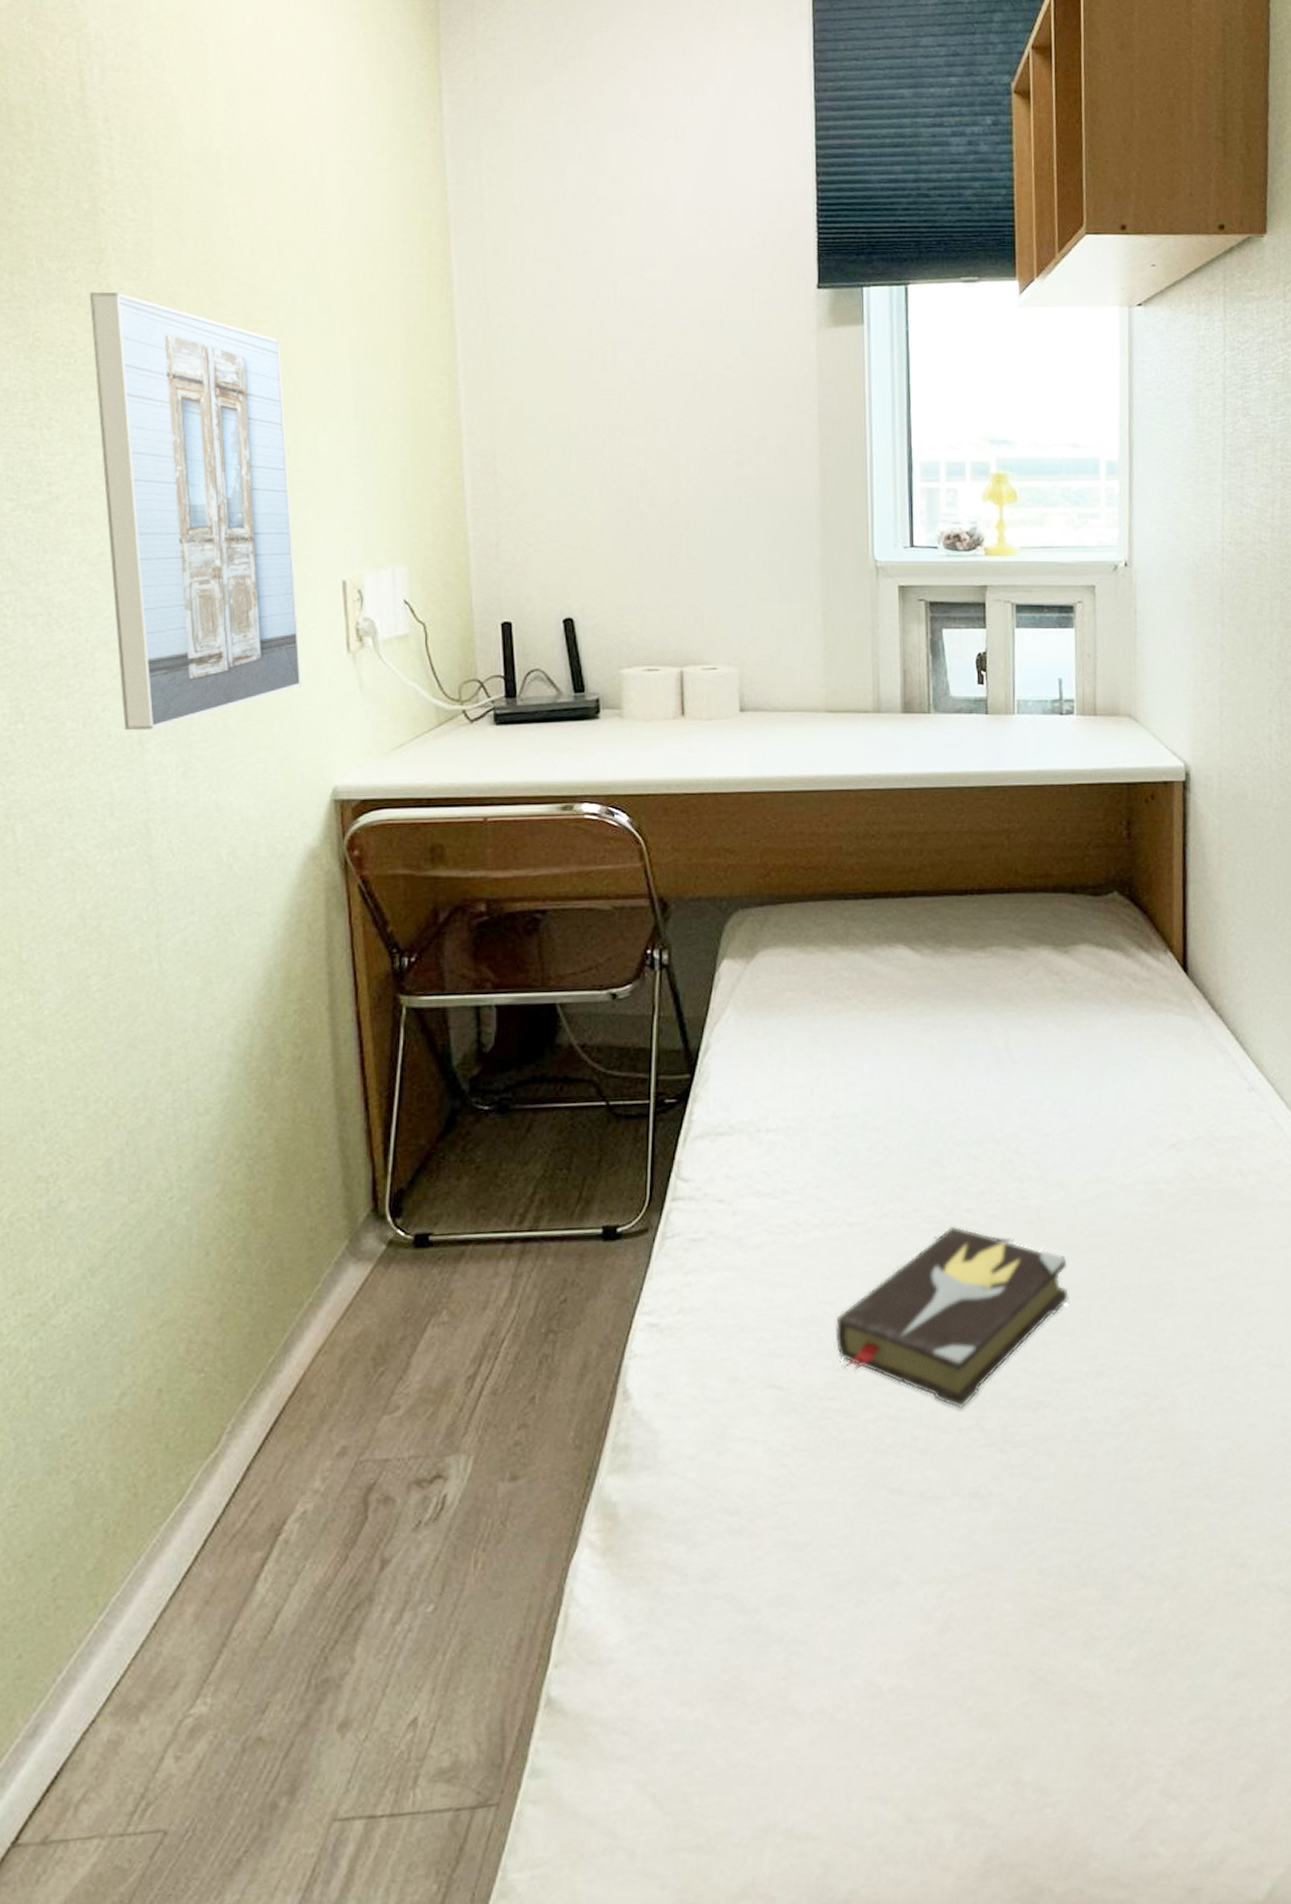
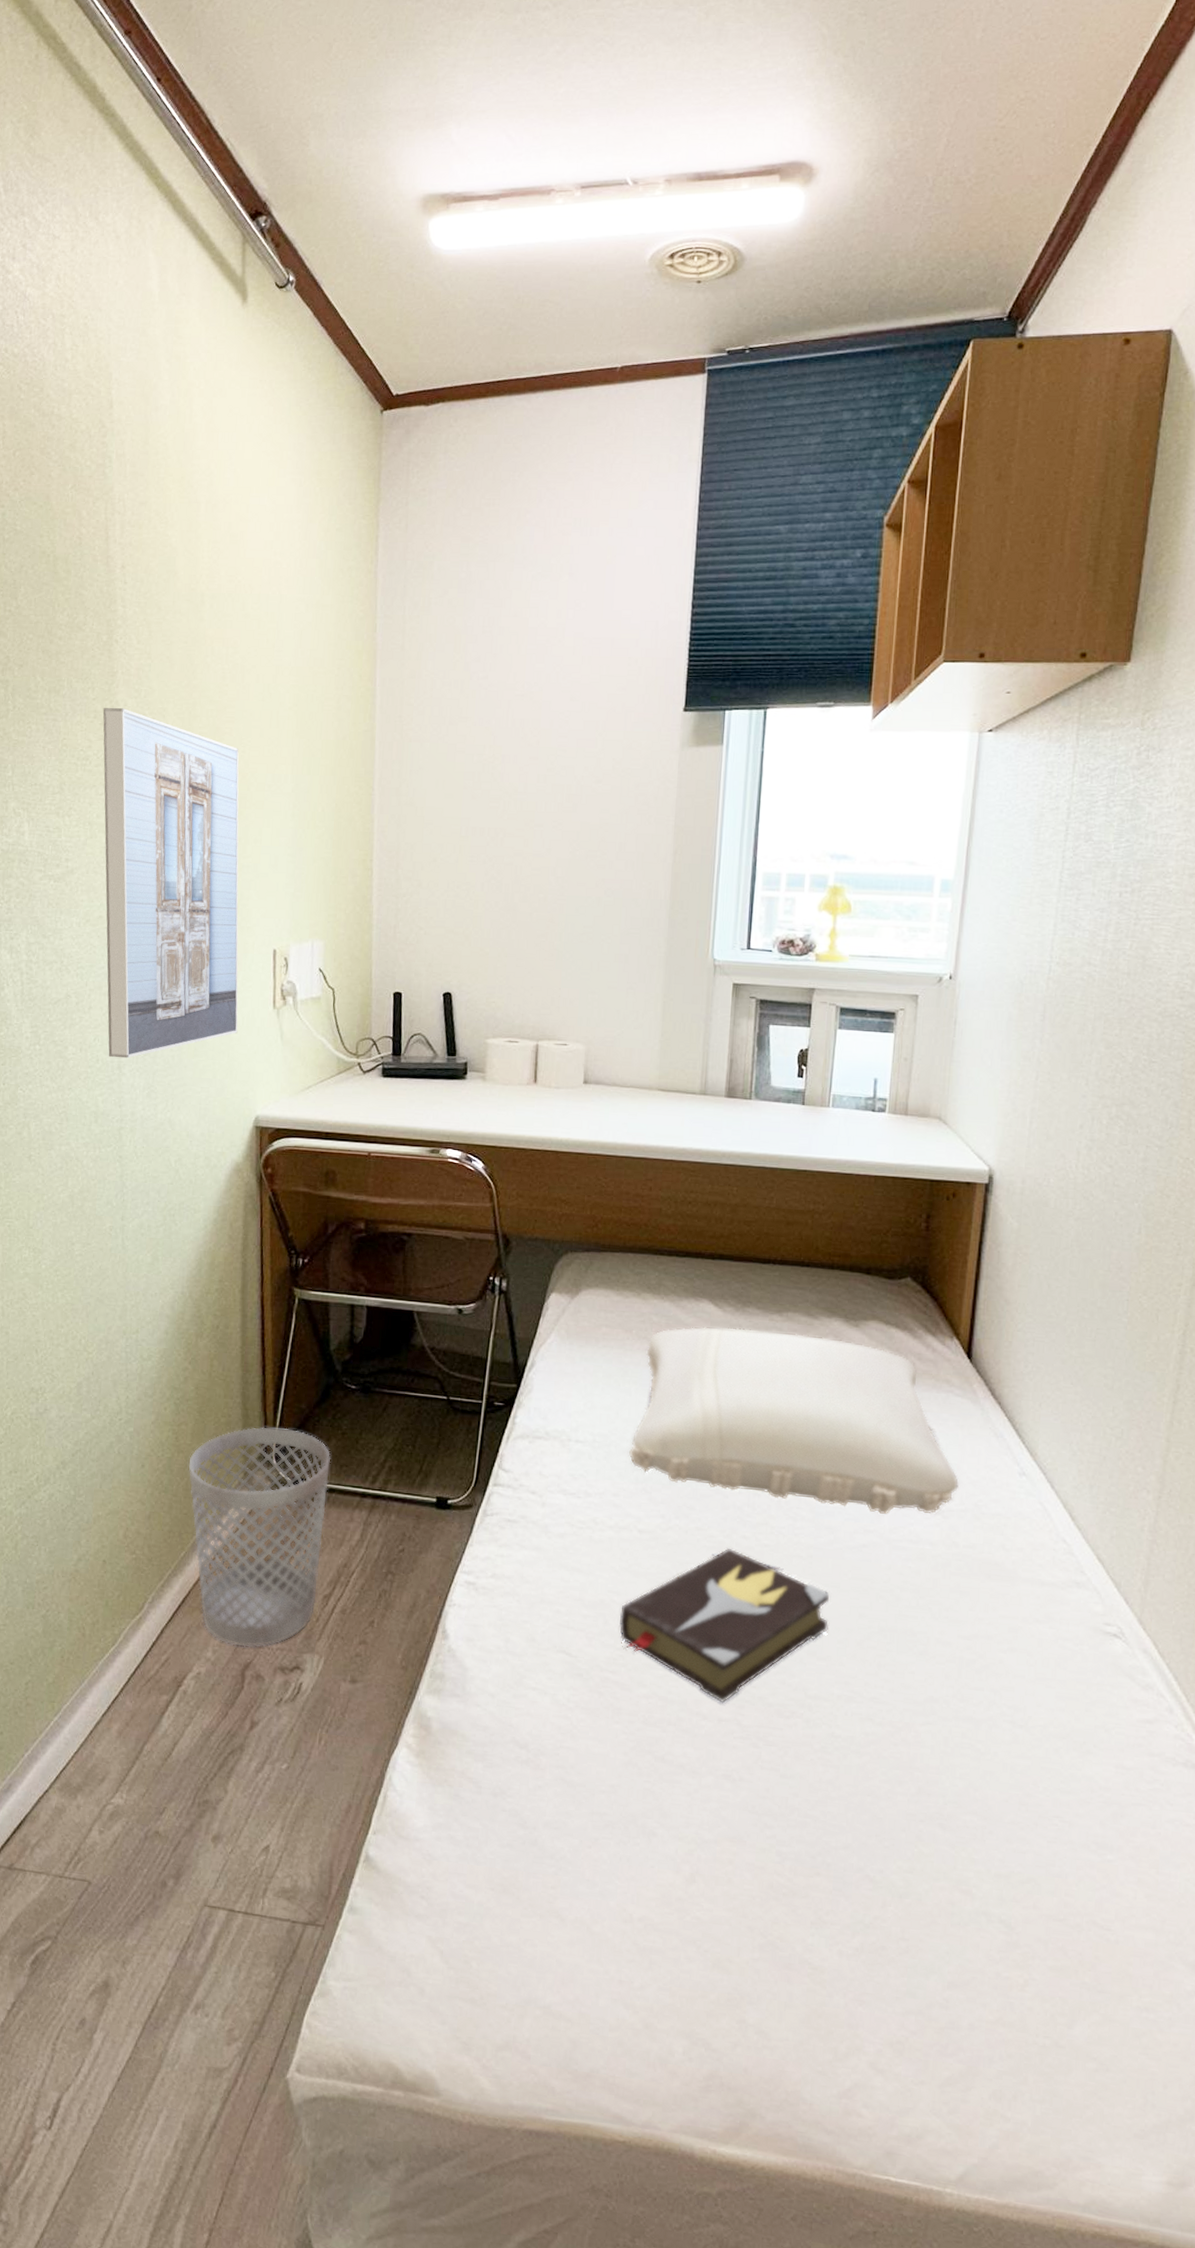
wastebasket: none [271,1173,464,1465] -> present [188,1427,331,1647]
pillow: none [830,970,1189,1161] -> present [629,1327,959,1515]

